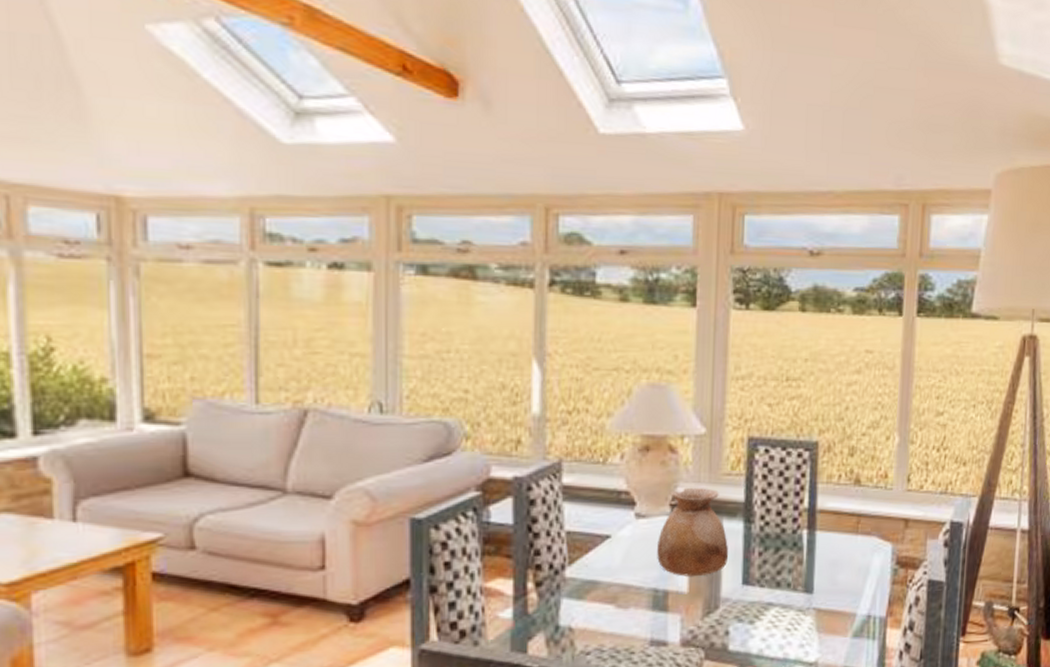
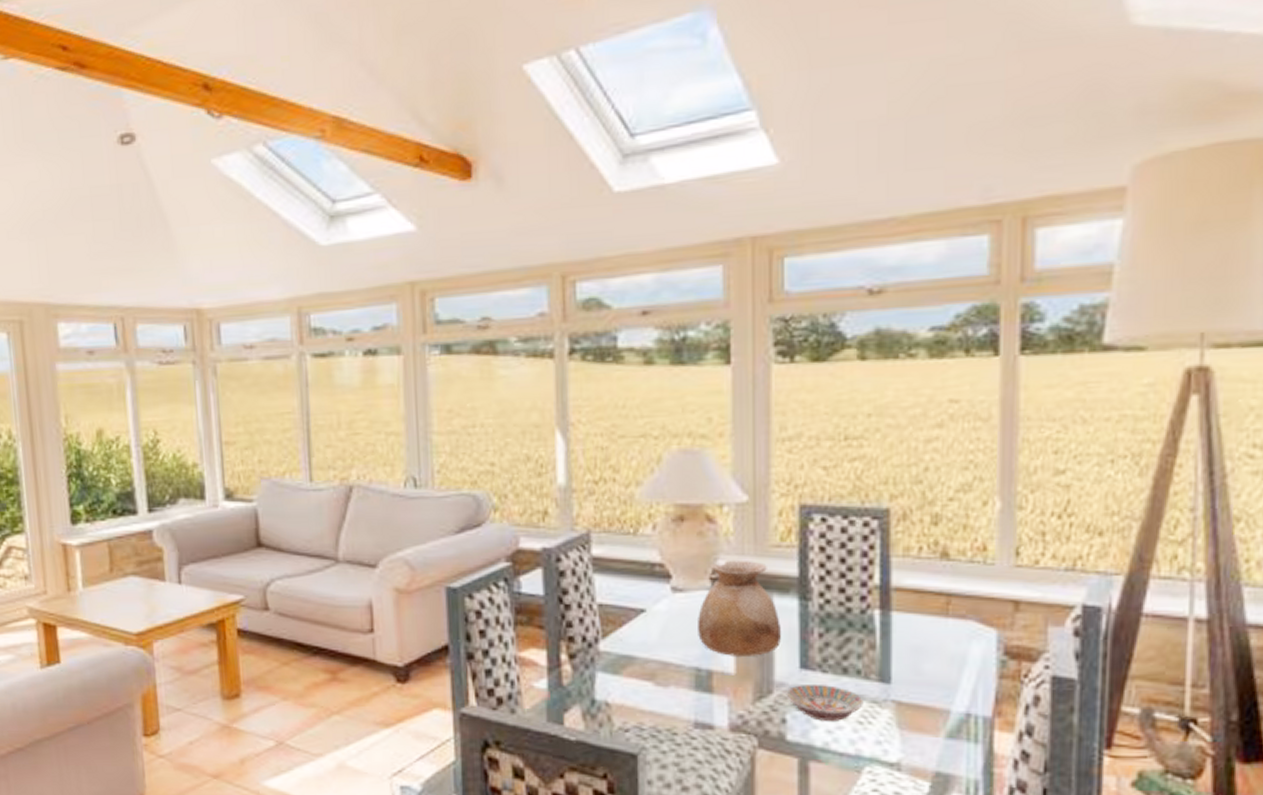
bowl: none [730,598,792,631] -> present [786,685,863,721]

